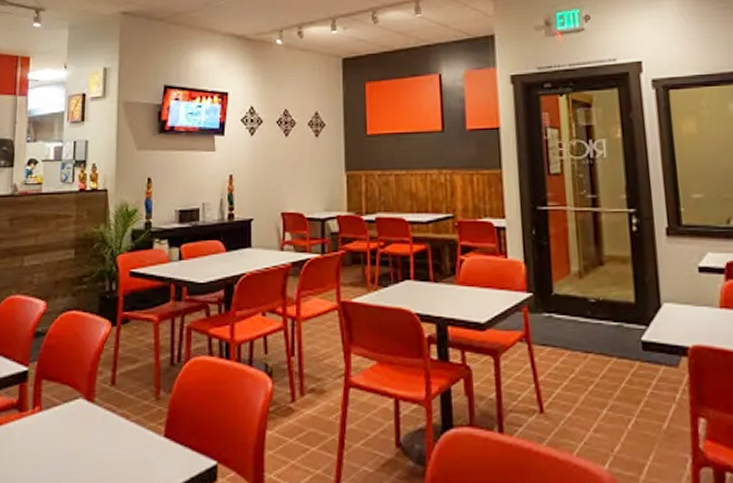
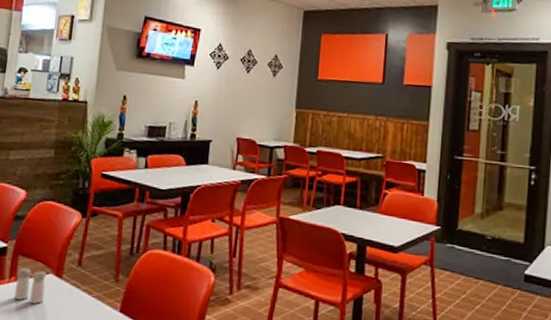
salt and pepper shaker: none [40,394,75,438] -> present [14,267,46,305]

